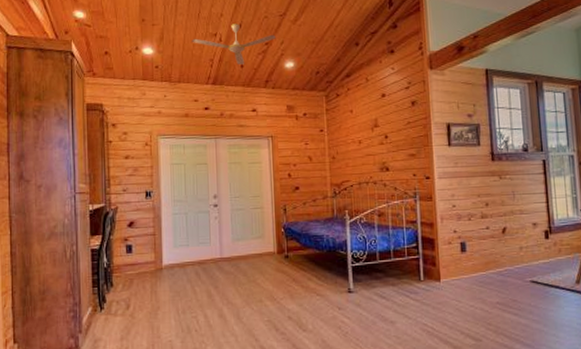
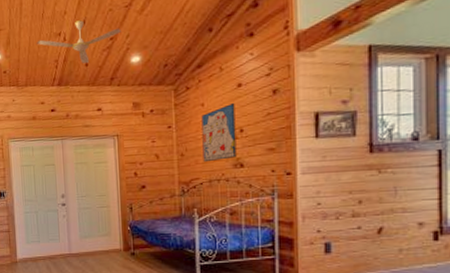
wall art: none [350,110,383,166] -> present [201,102,237,163]

